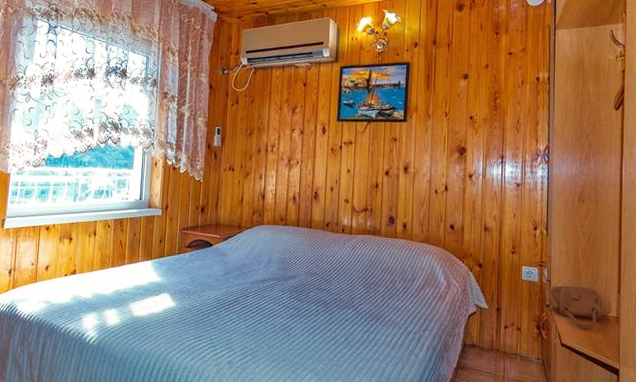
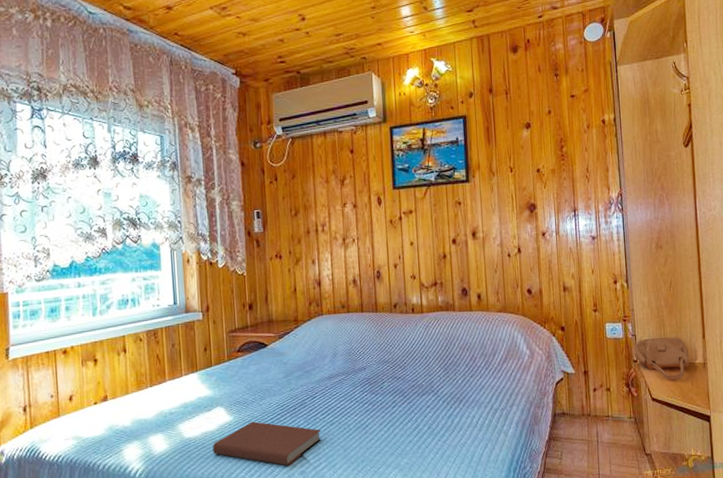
book: none [156,310,250,354] -> present [213,421,322,466]

